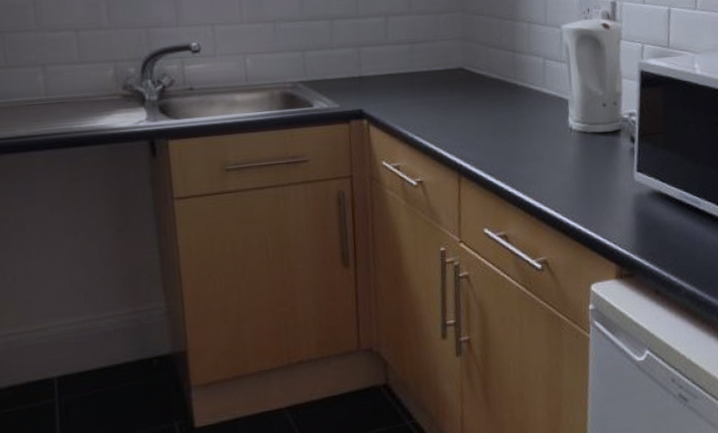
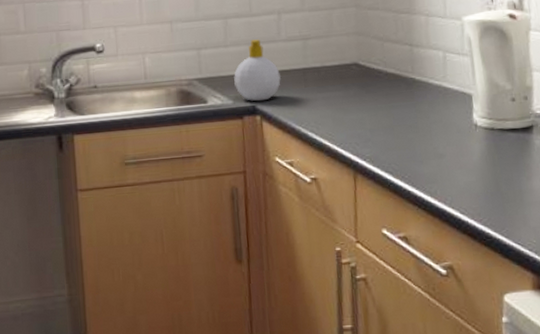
soap bottle: none [340,42,388,105] -> present [234,39,281,101]

